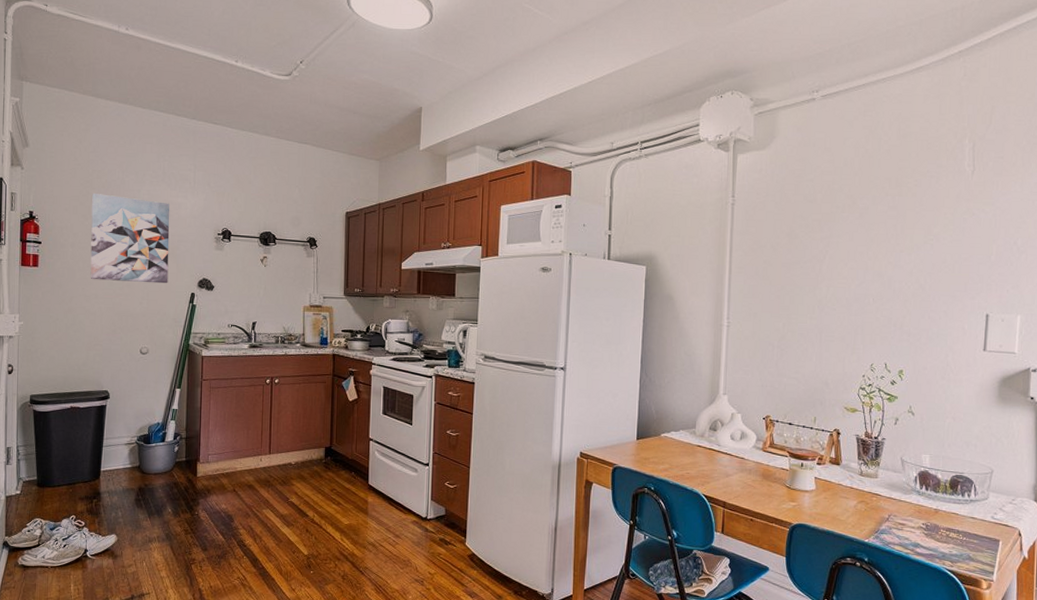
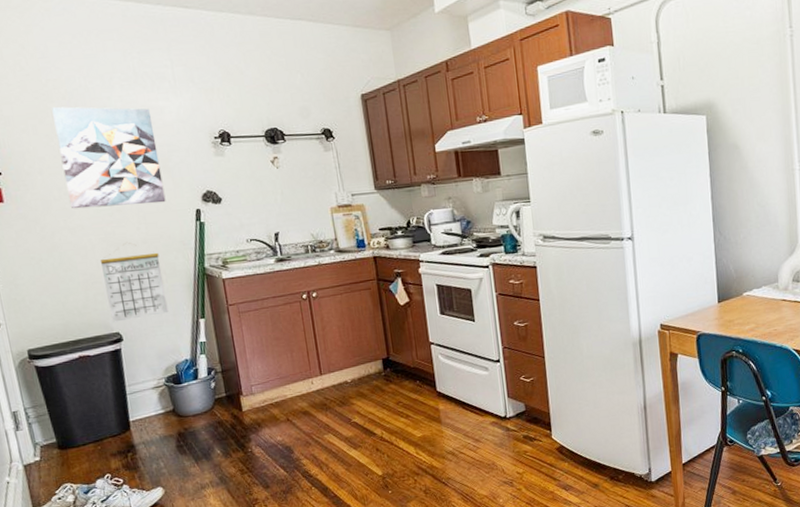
calendar: none [104,325,153,381] -> present [100,252,169,322]

